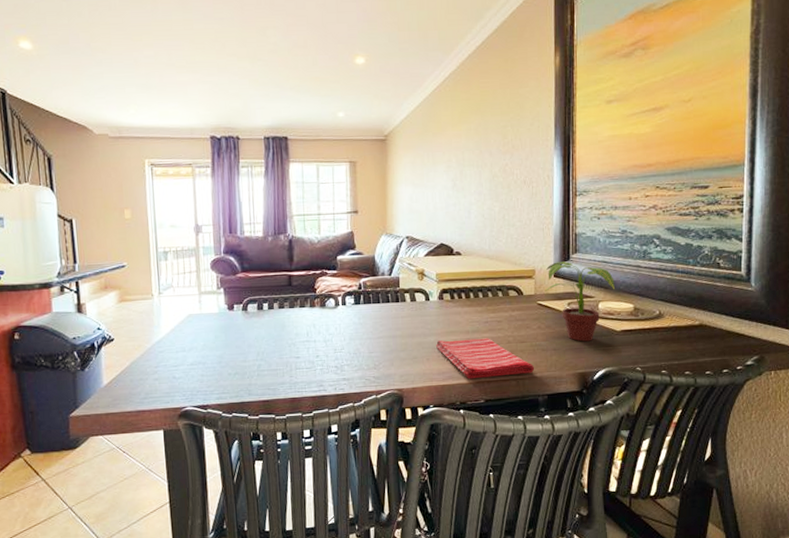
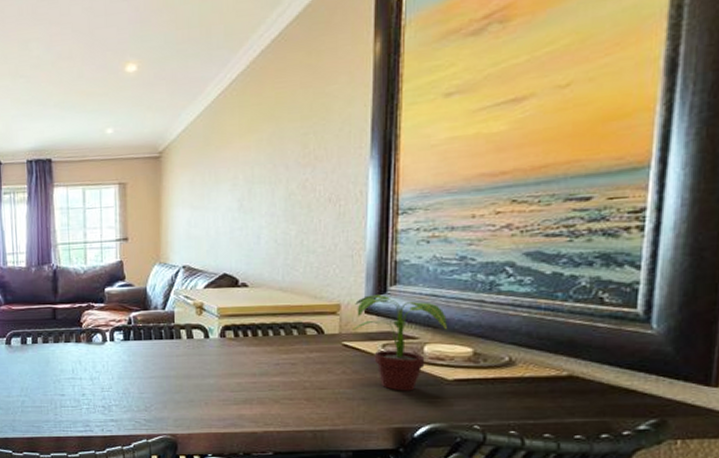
dish towel: present [436,338,535,380] -> none [216,382,337,428]

